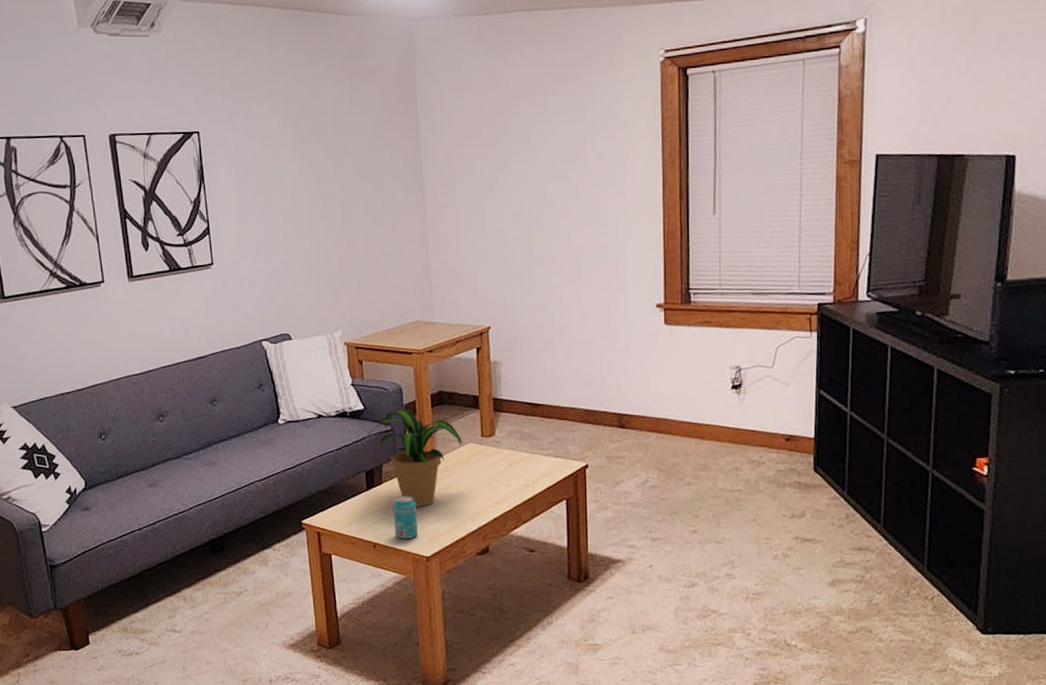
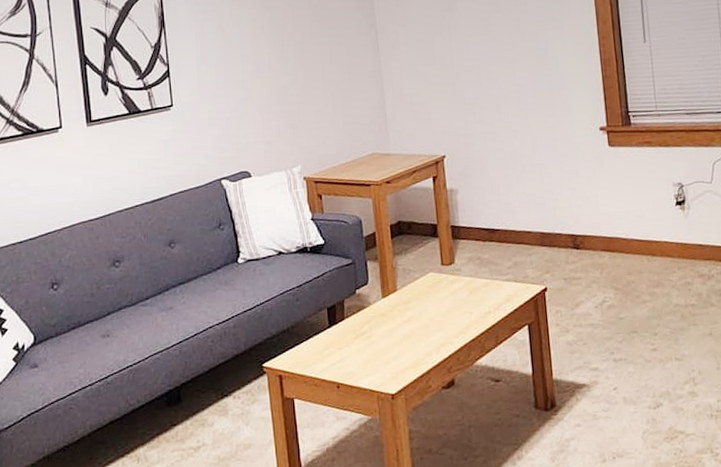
potted plant: present [365,409,462,507] -> none [326,241,423,342]
beverage can: present [393,496,419,539] -> none [355,330,383,377]

